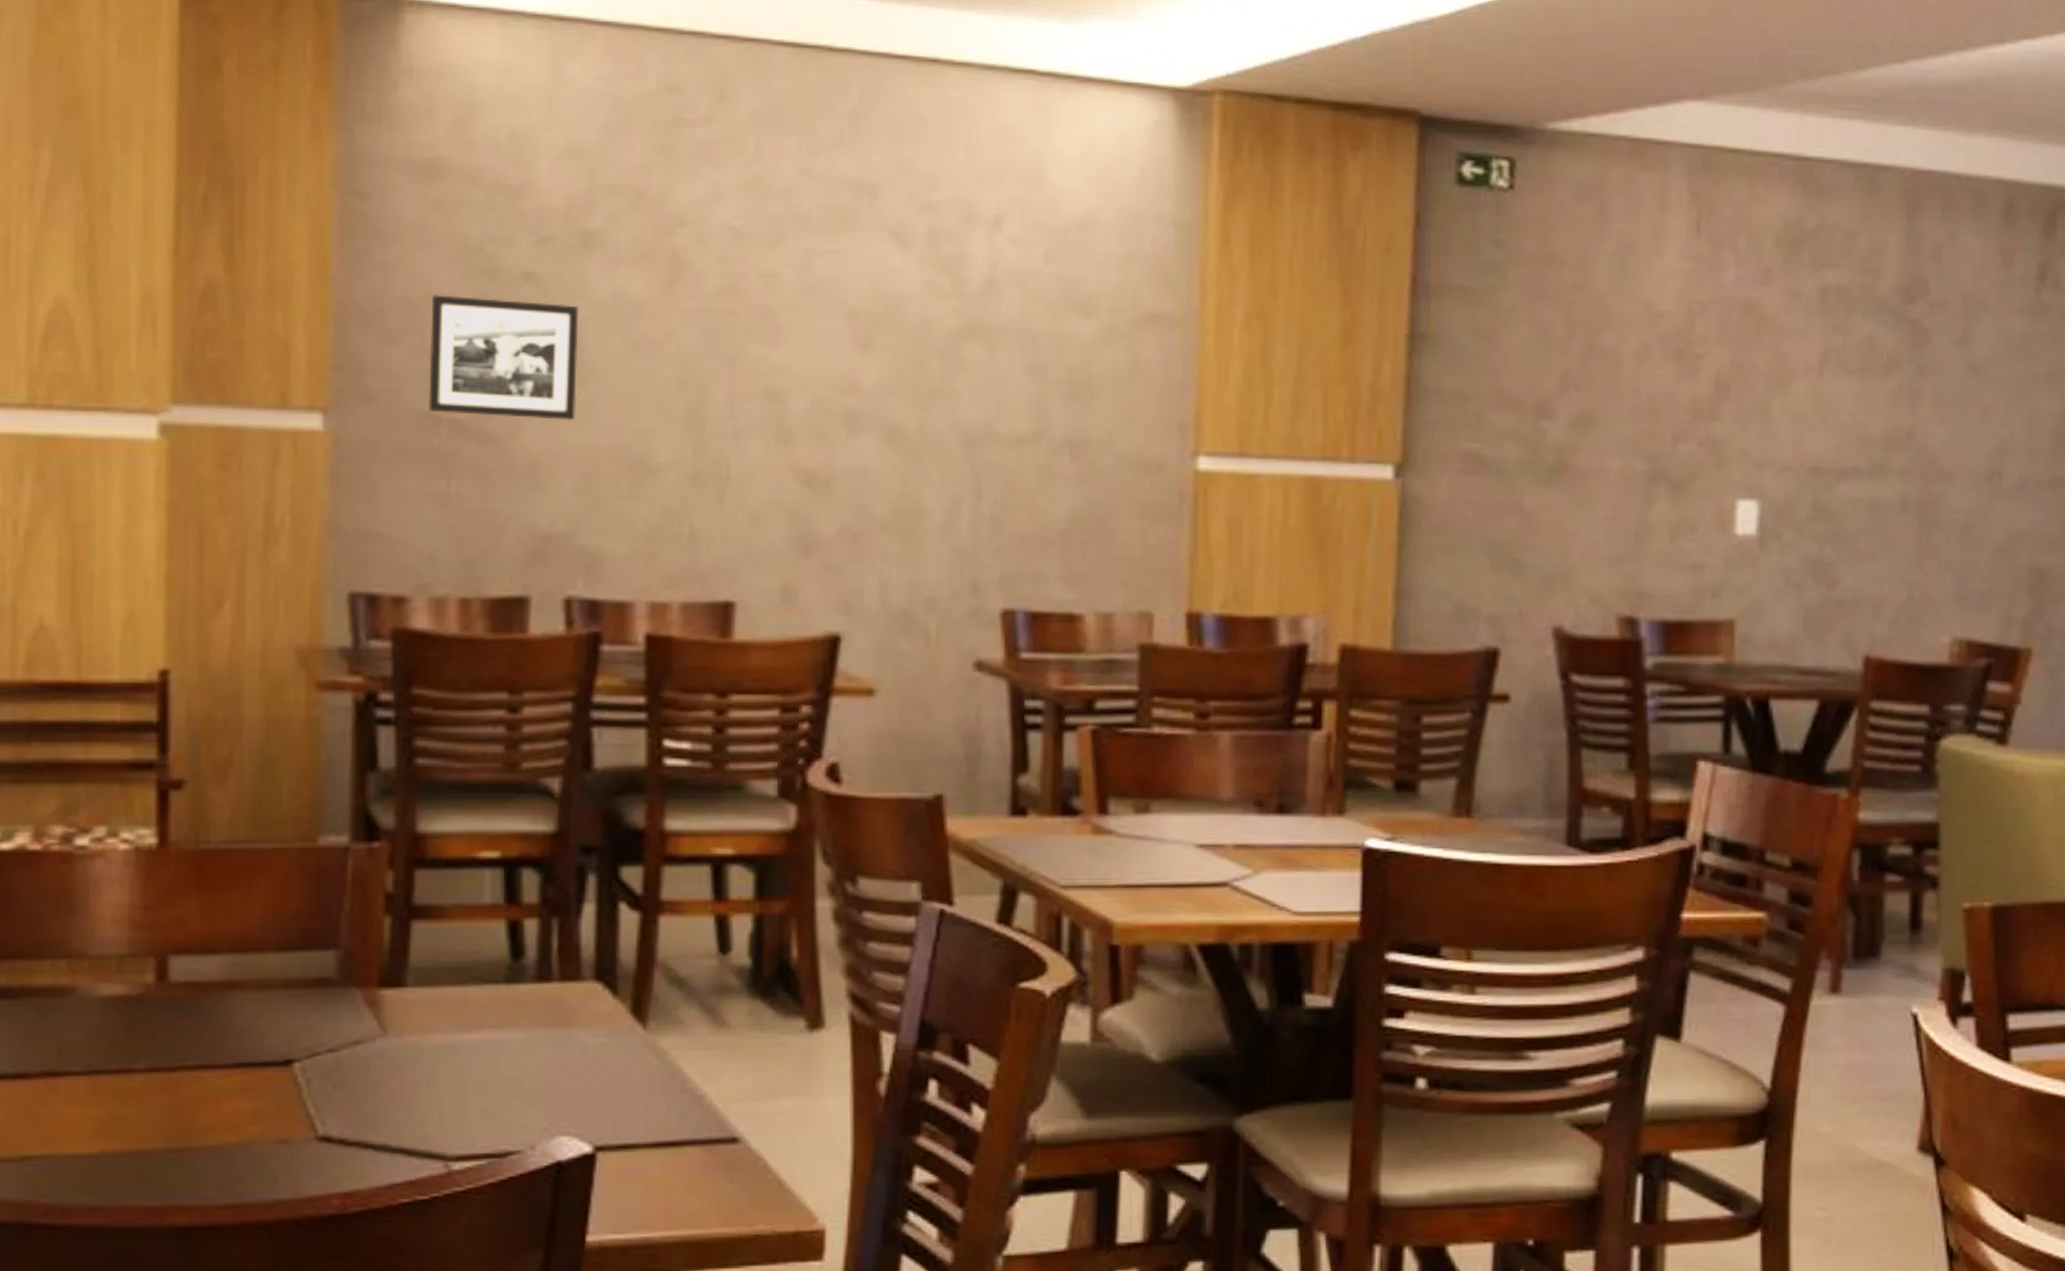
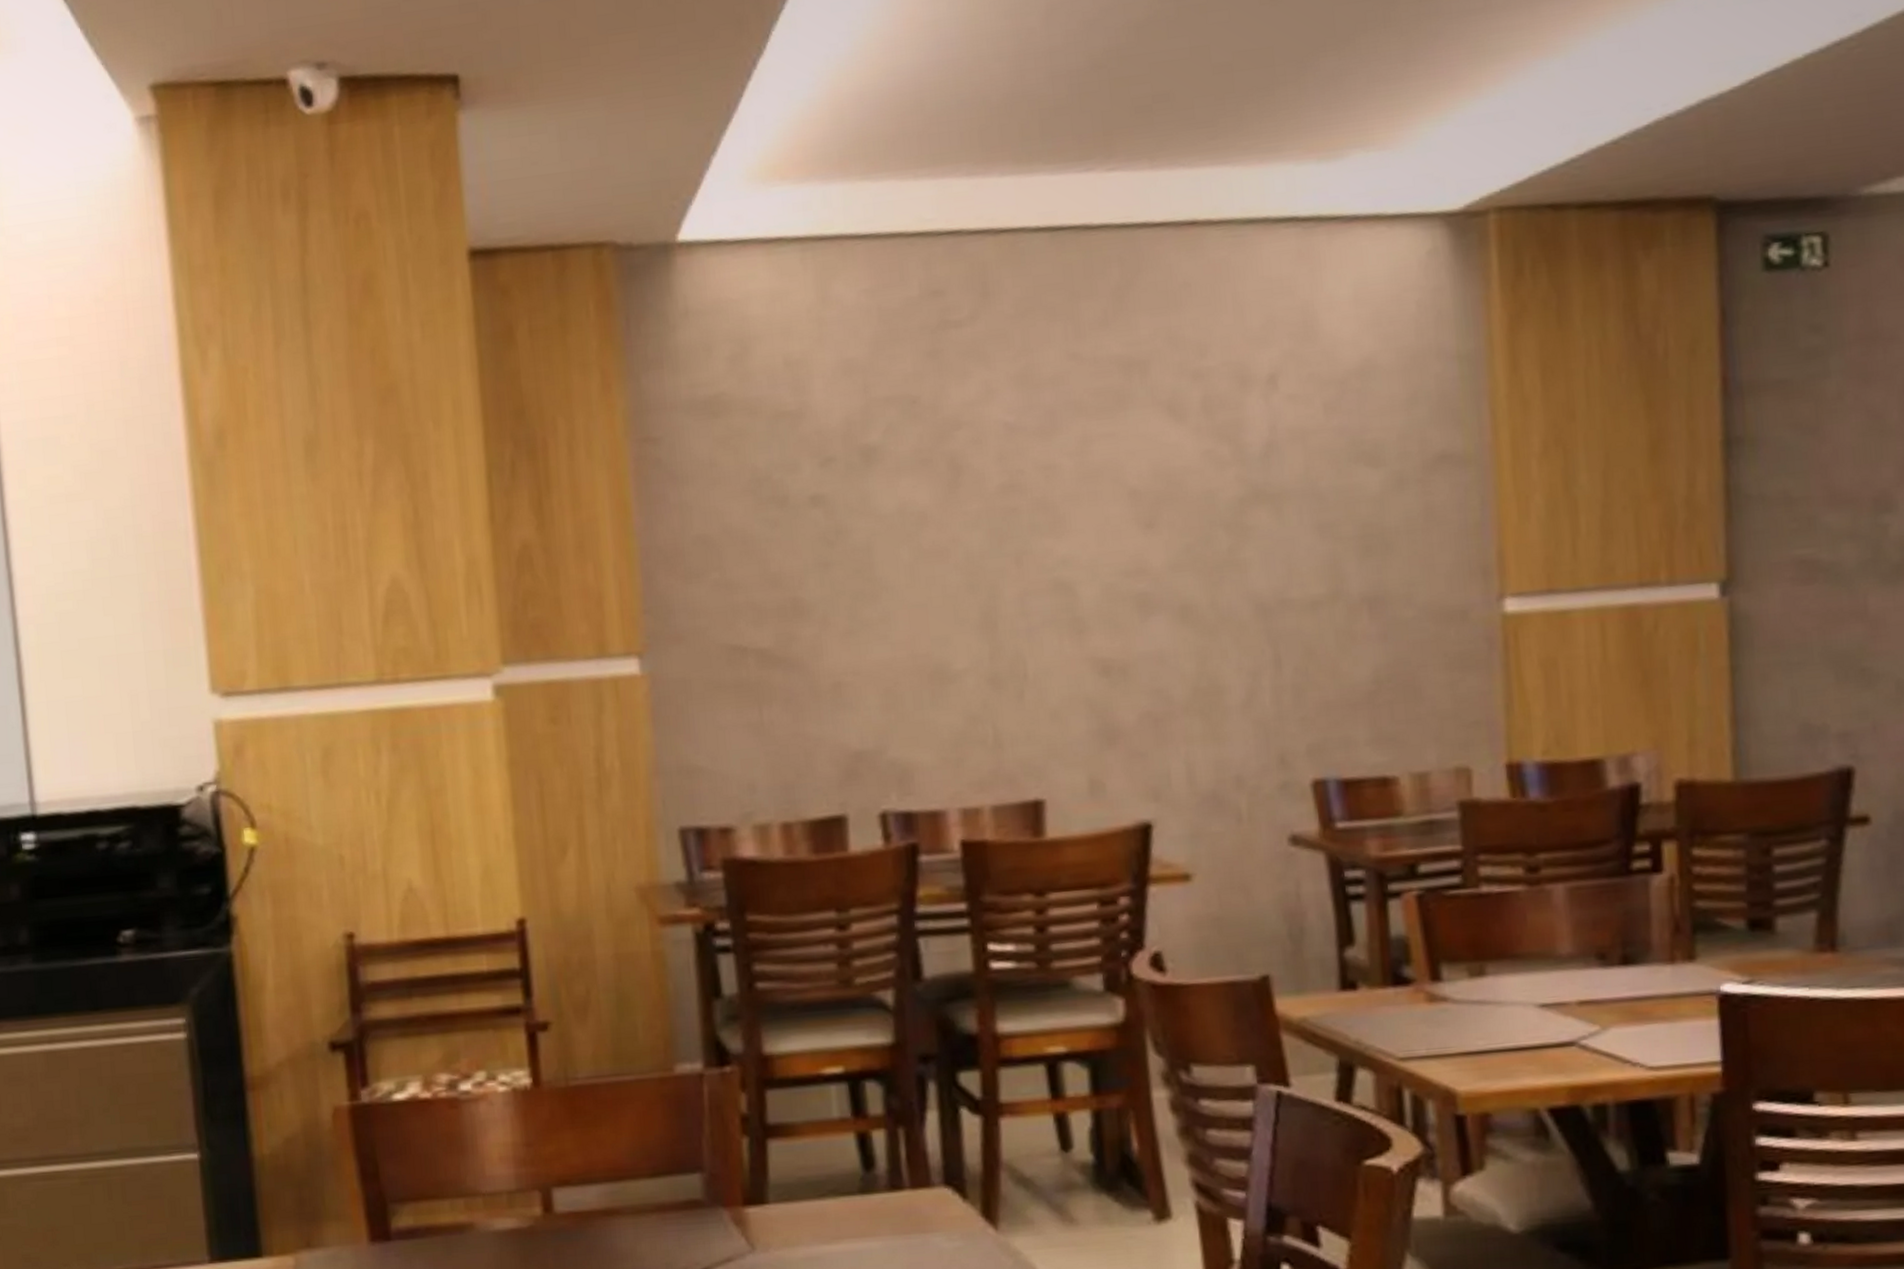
picture frame: present [428,295,579,421] -> none [727,522,873,644]

